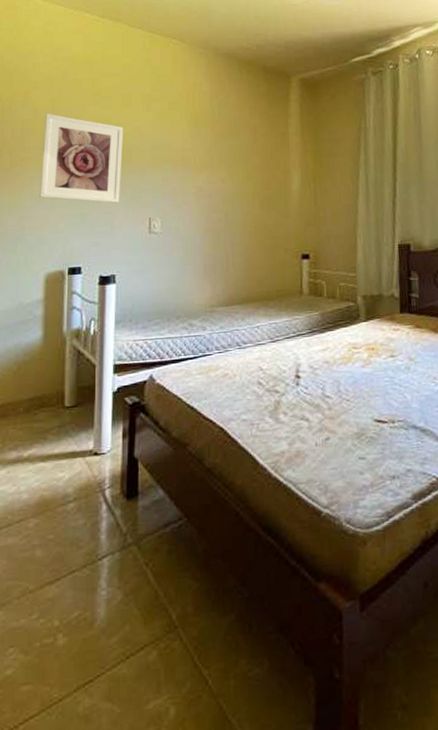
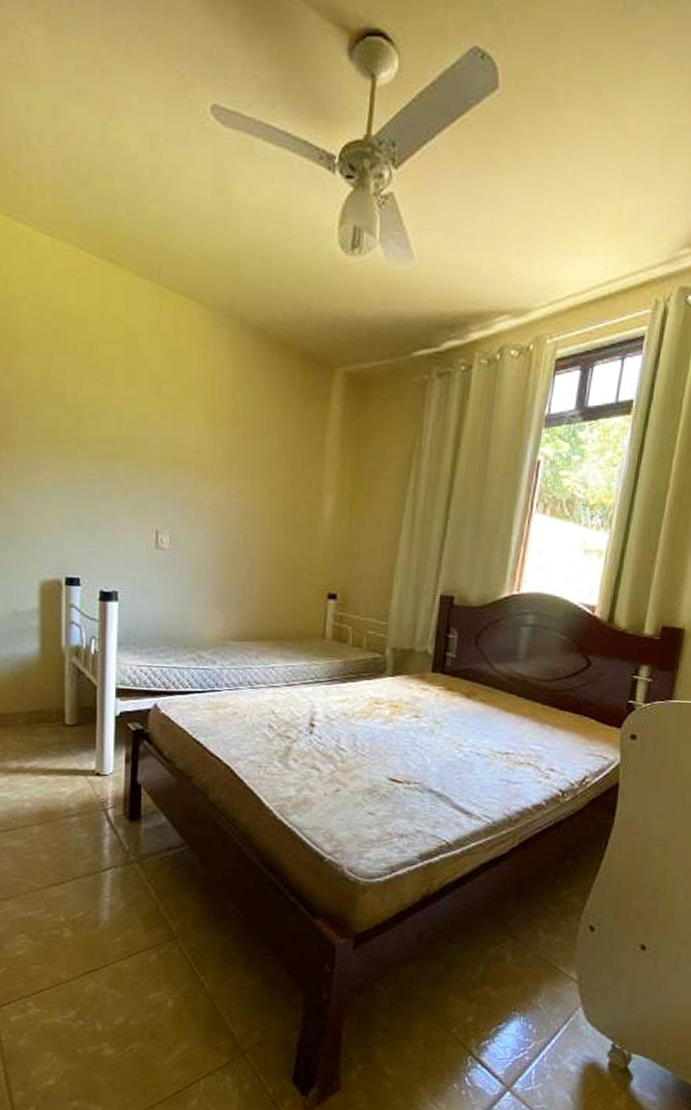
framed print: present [39,113,124,203] -> none [30,384,128,507]

